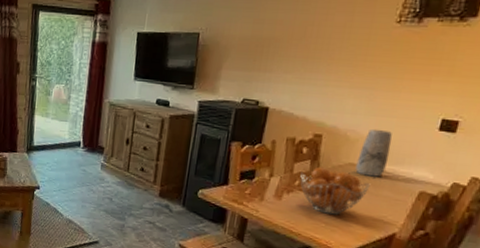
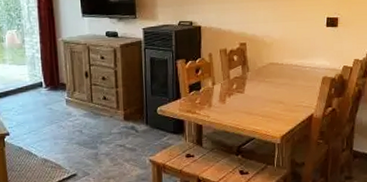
fruit basket: present [300,167,371,215] -> none [236,69,288,108]
vase: present [355,129,392,177] -> none [275,32,297,71]

